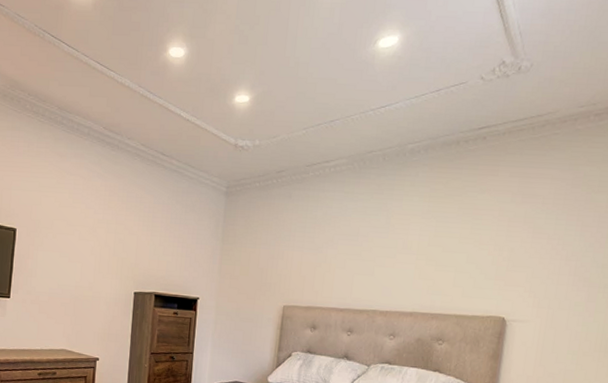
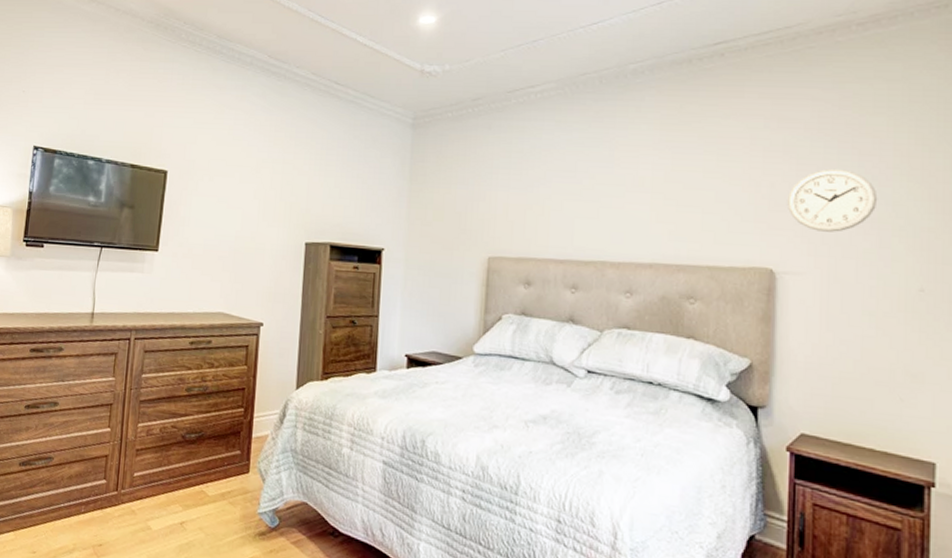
wall clock: none [521,237,592,289] -> present [786,168,878,232]

